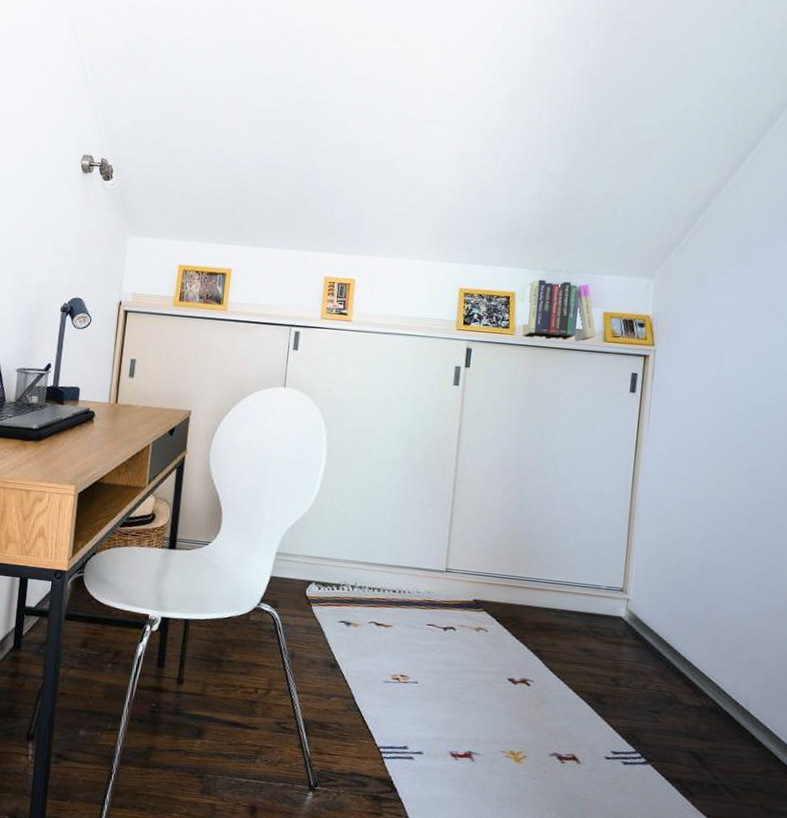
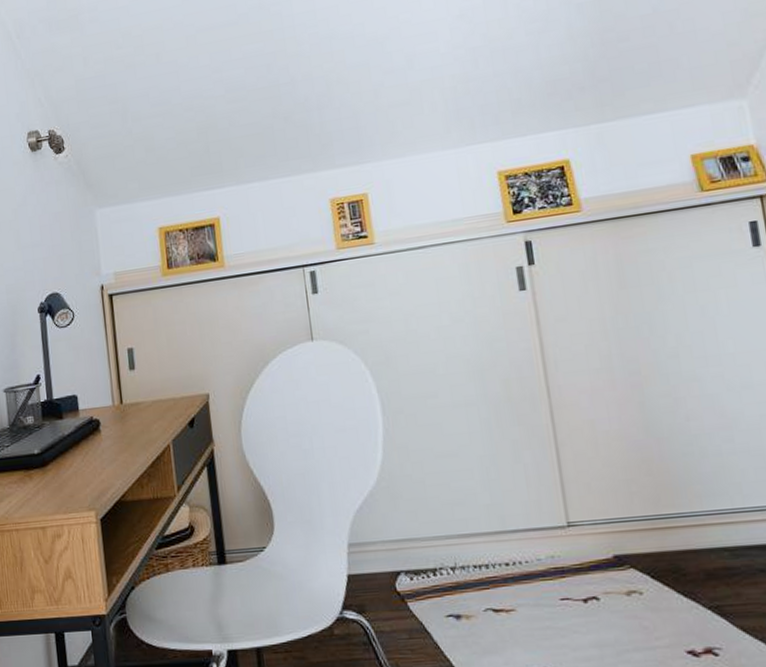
books: present [522,279,596,342] -> none [584,125,689,211]

